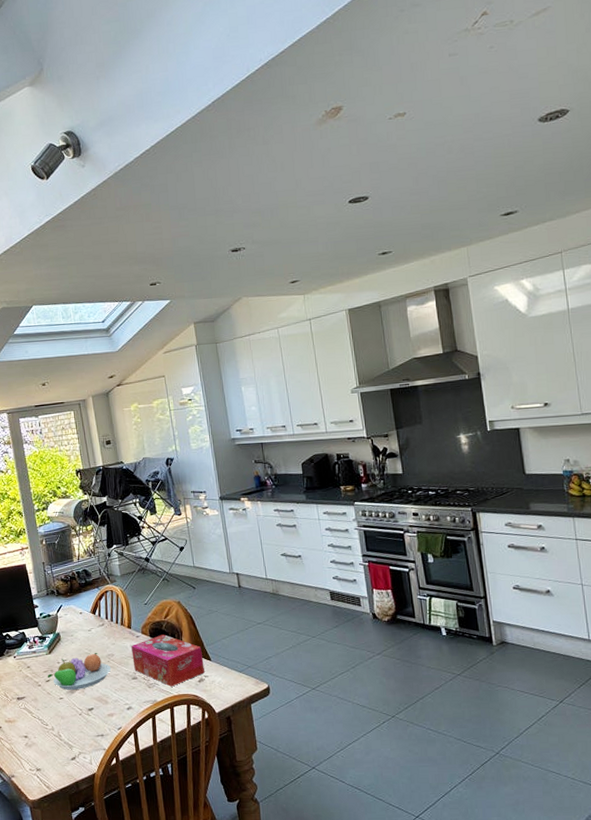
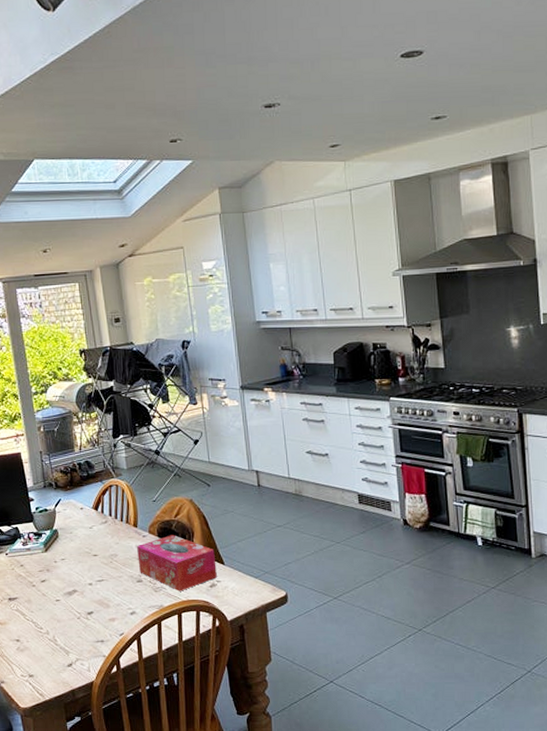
fruit bowl: present [47,653,112,690] -> none [42,552,114,591]

